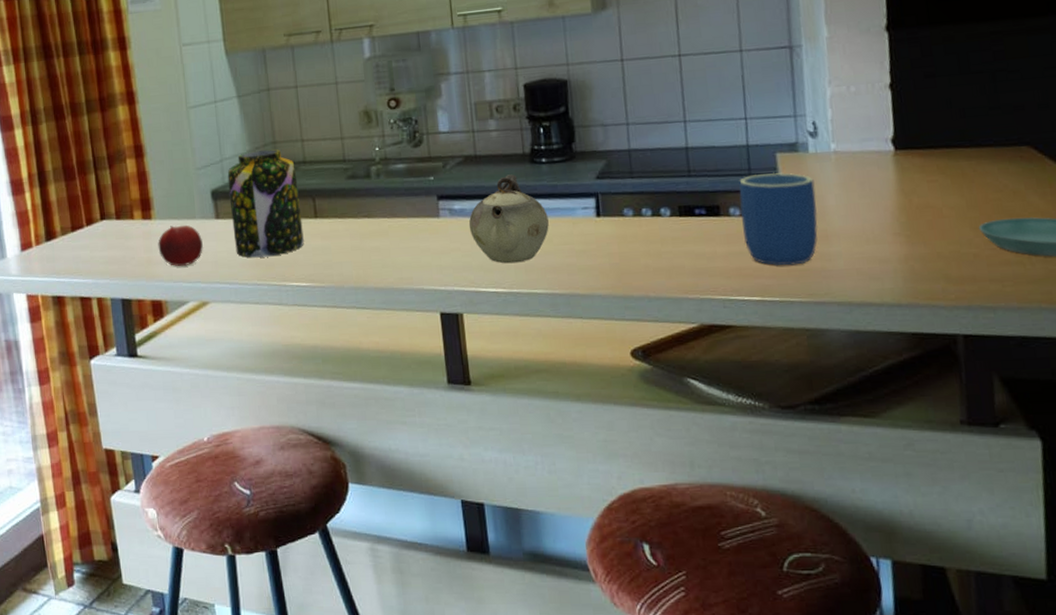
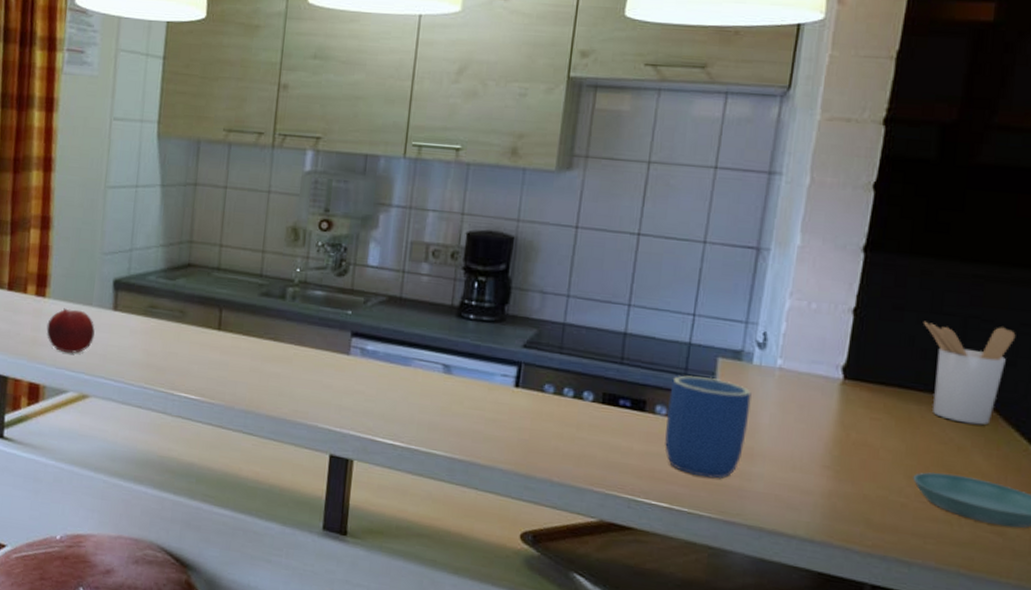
jar: present [227,149,304,258] -> none [128,246,208,362]
teapot: present [468,174,549,264] -> none [378,324,464,419]
utensil holder: none [955,74,1043,169] -> present [923,321,1016,425]

